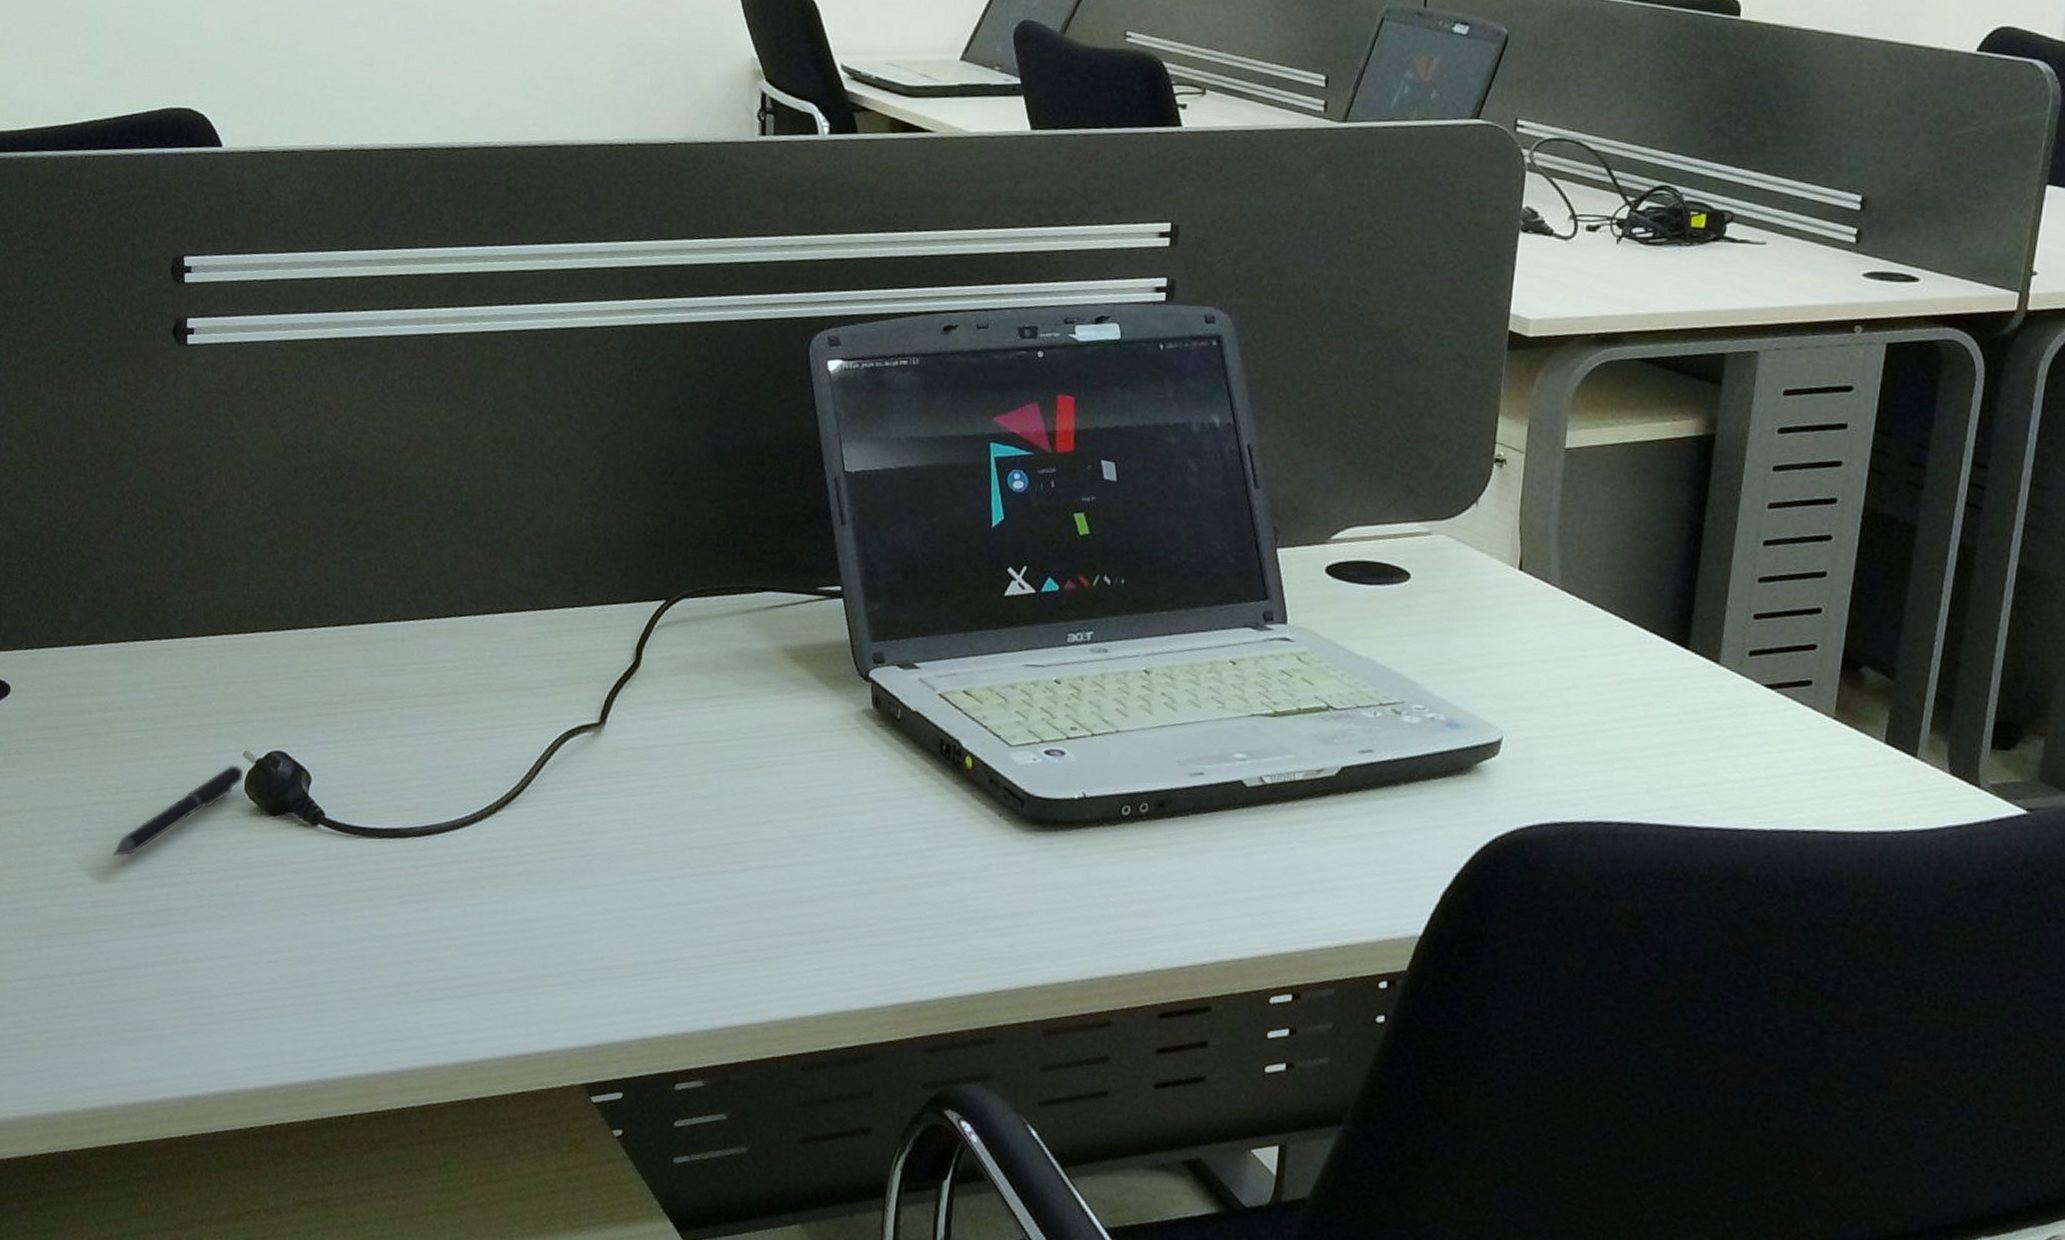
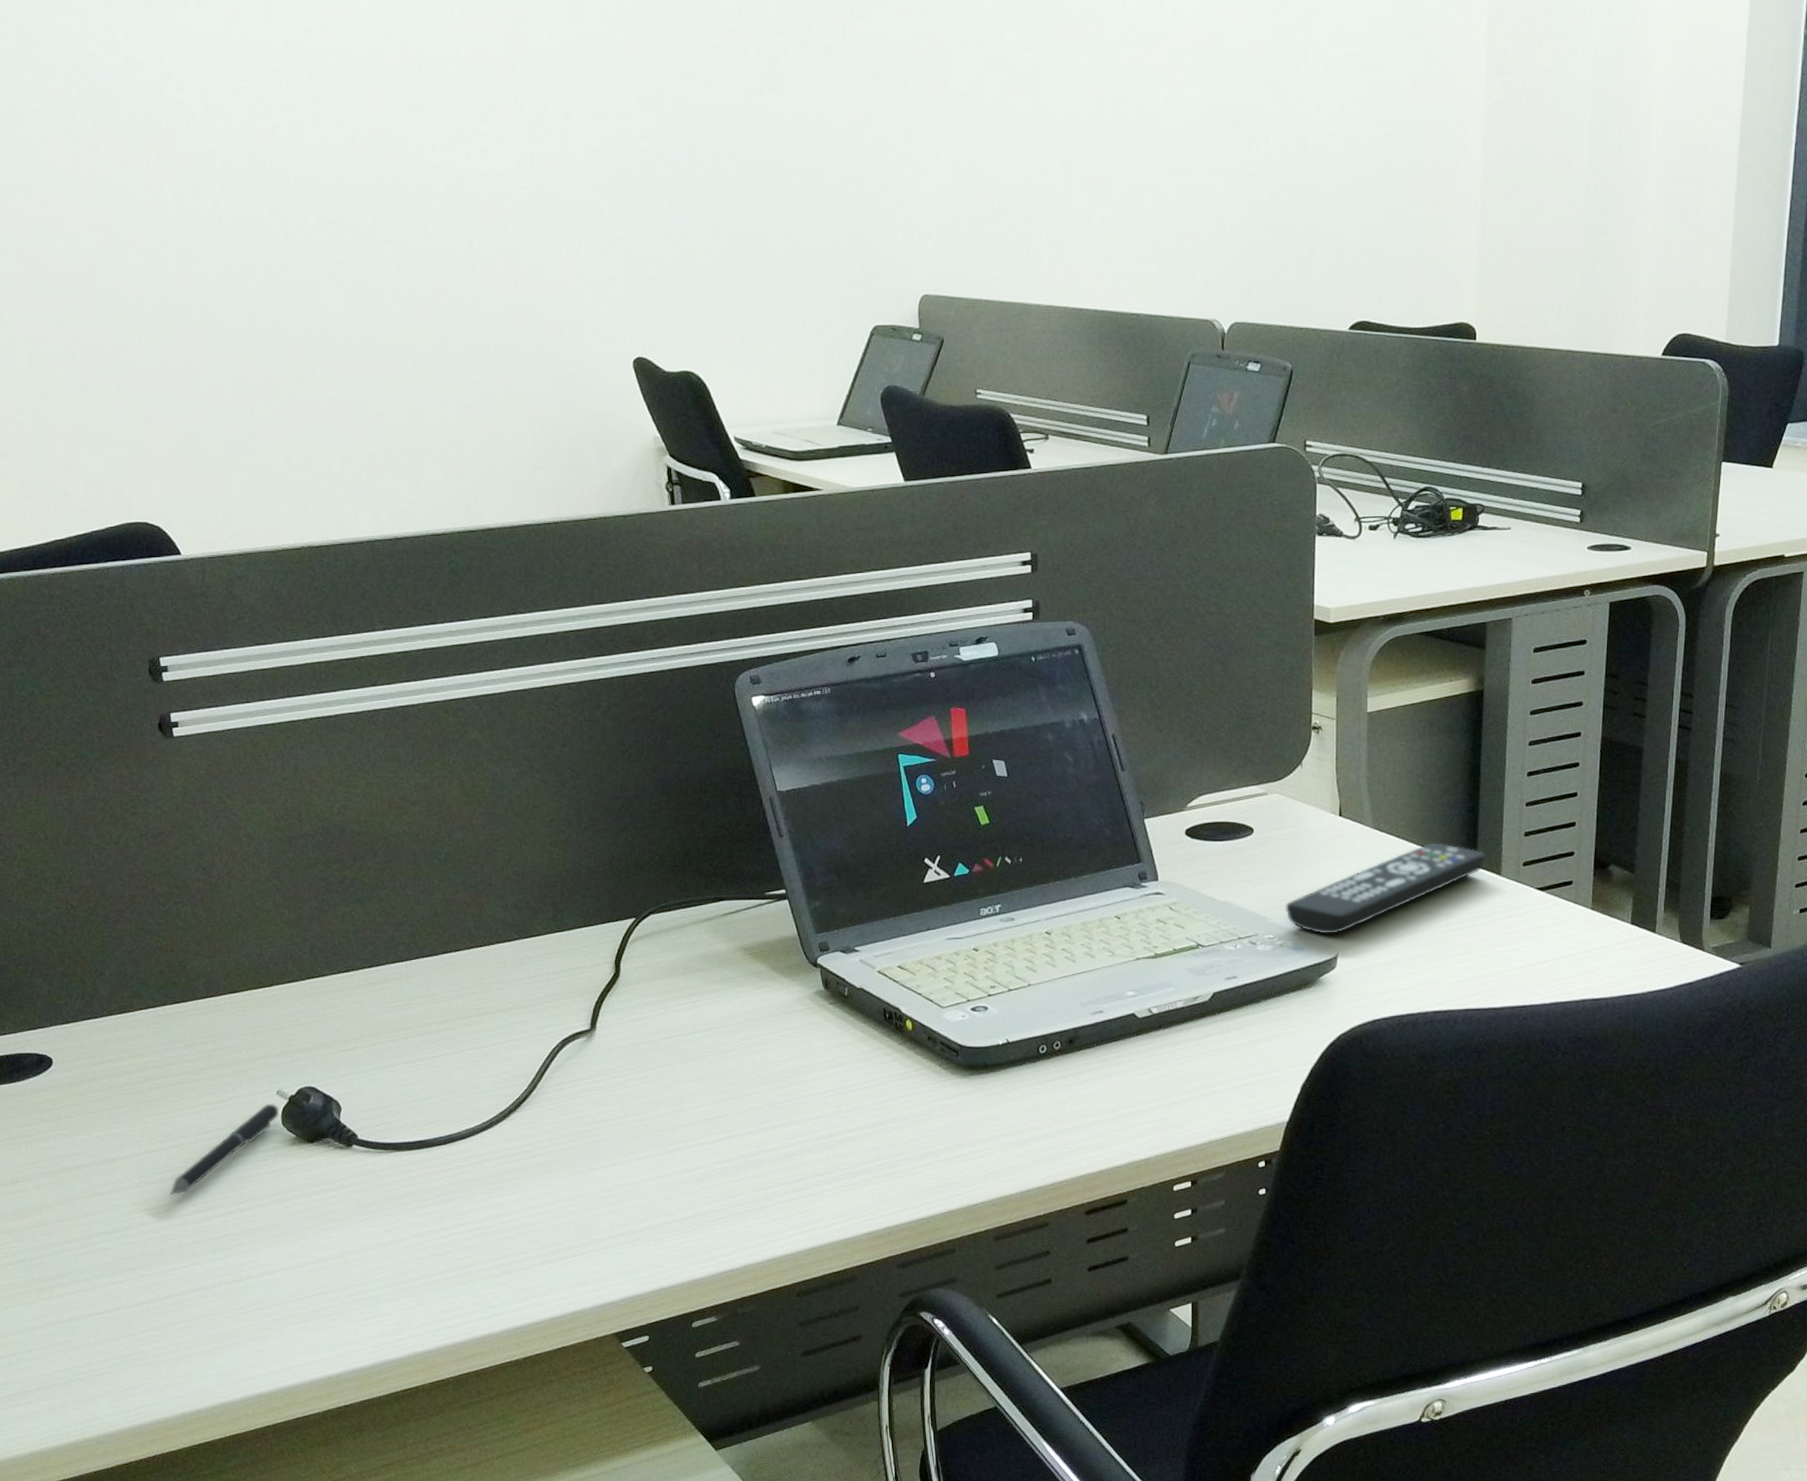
remote control: none [1441,614,1703,713] -> present [1285,843,1487,934]

